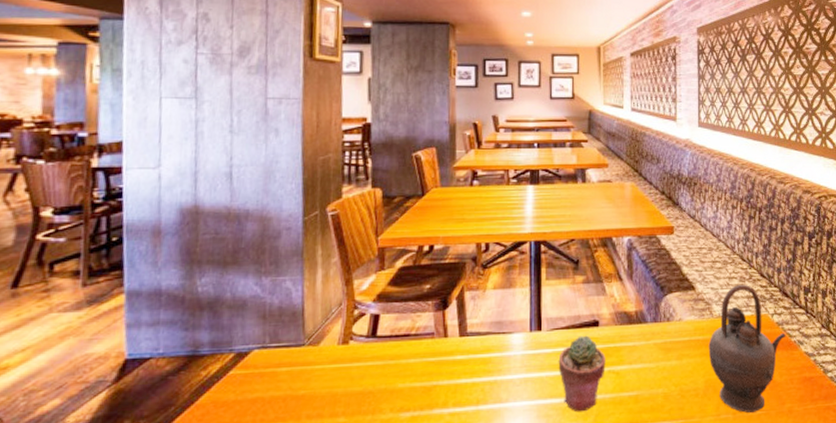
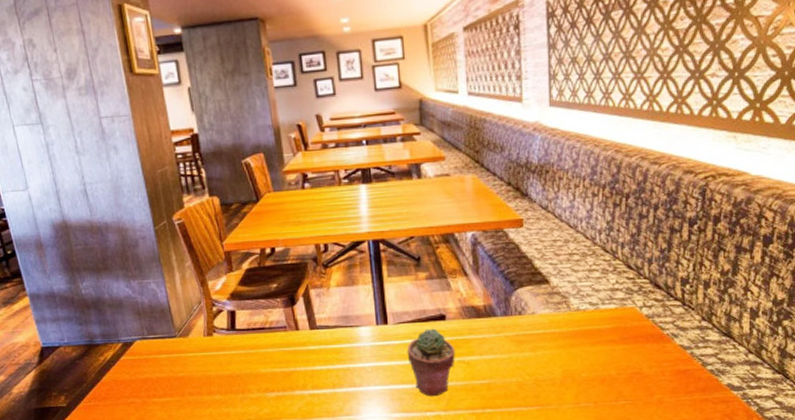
teapot: present [708,284,786,413] -> none [565,276,657,402]

